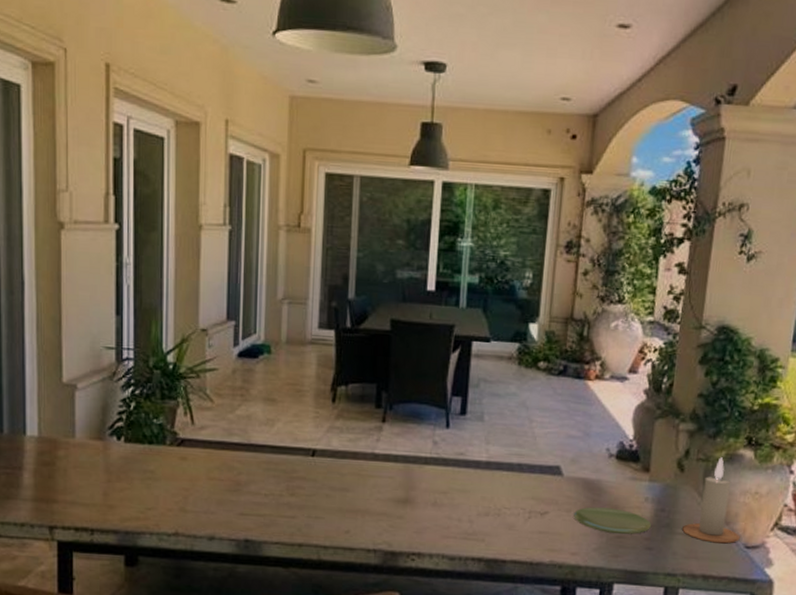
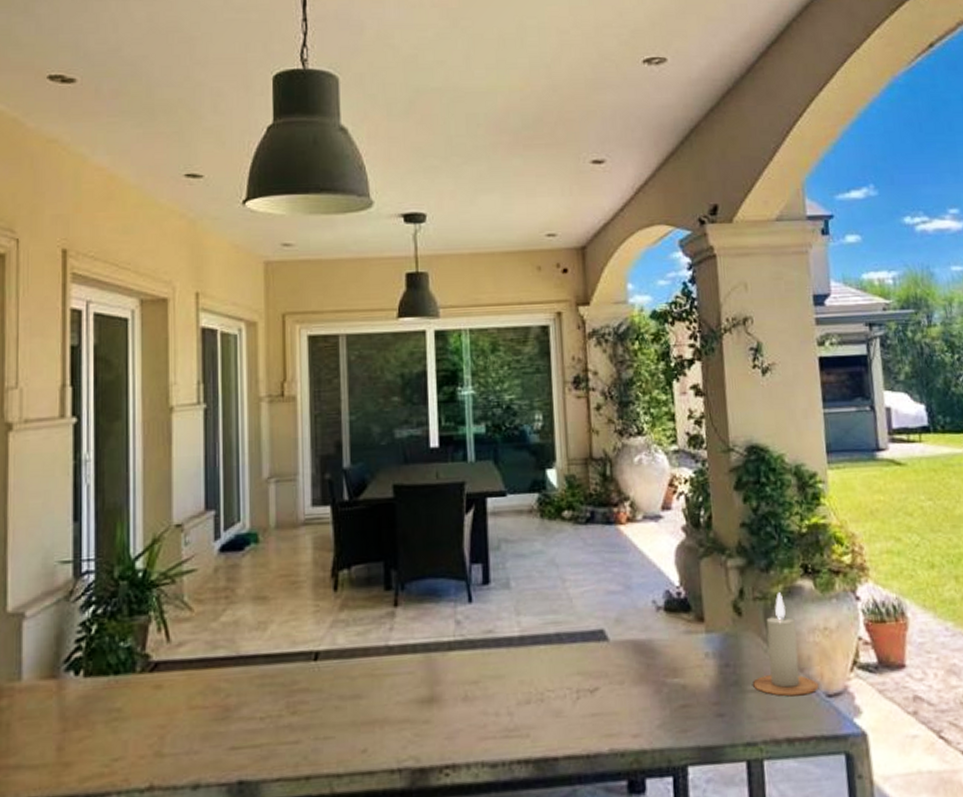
plate: present [573,507,651,534] -> none [628,671,718,703]

